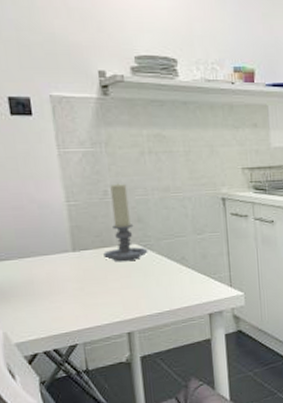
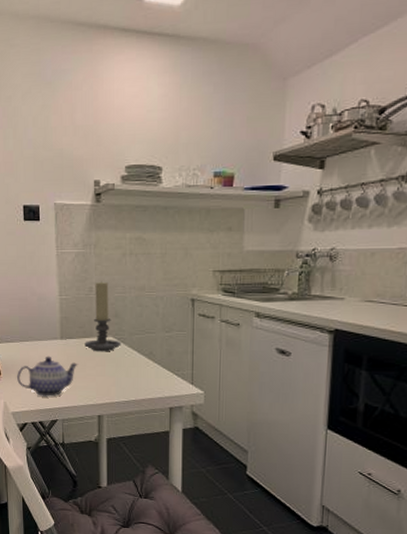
teapot: none [18,272,99,321] -> present [17,356,79,398]

